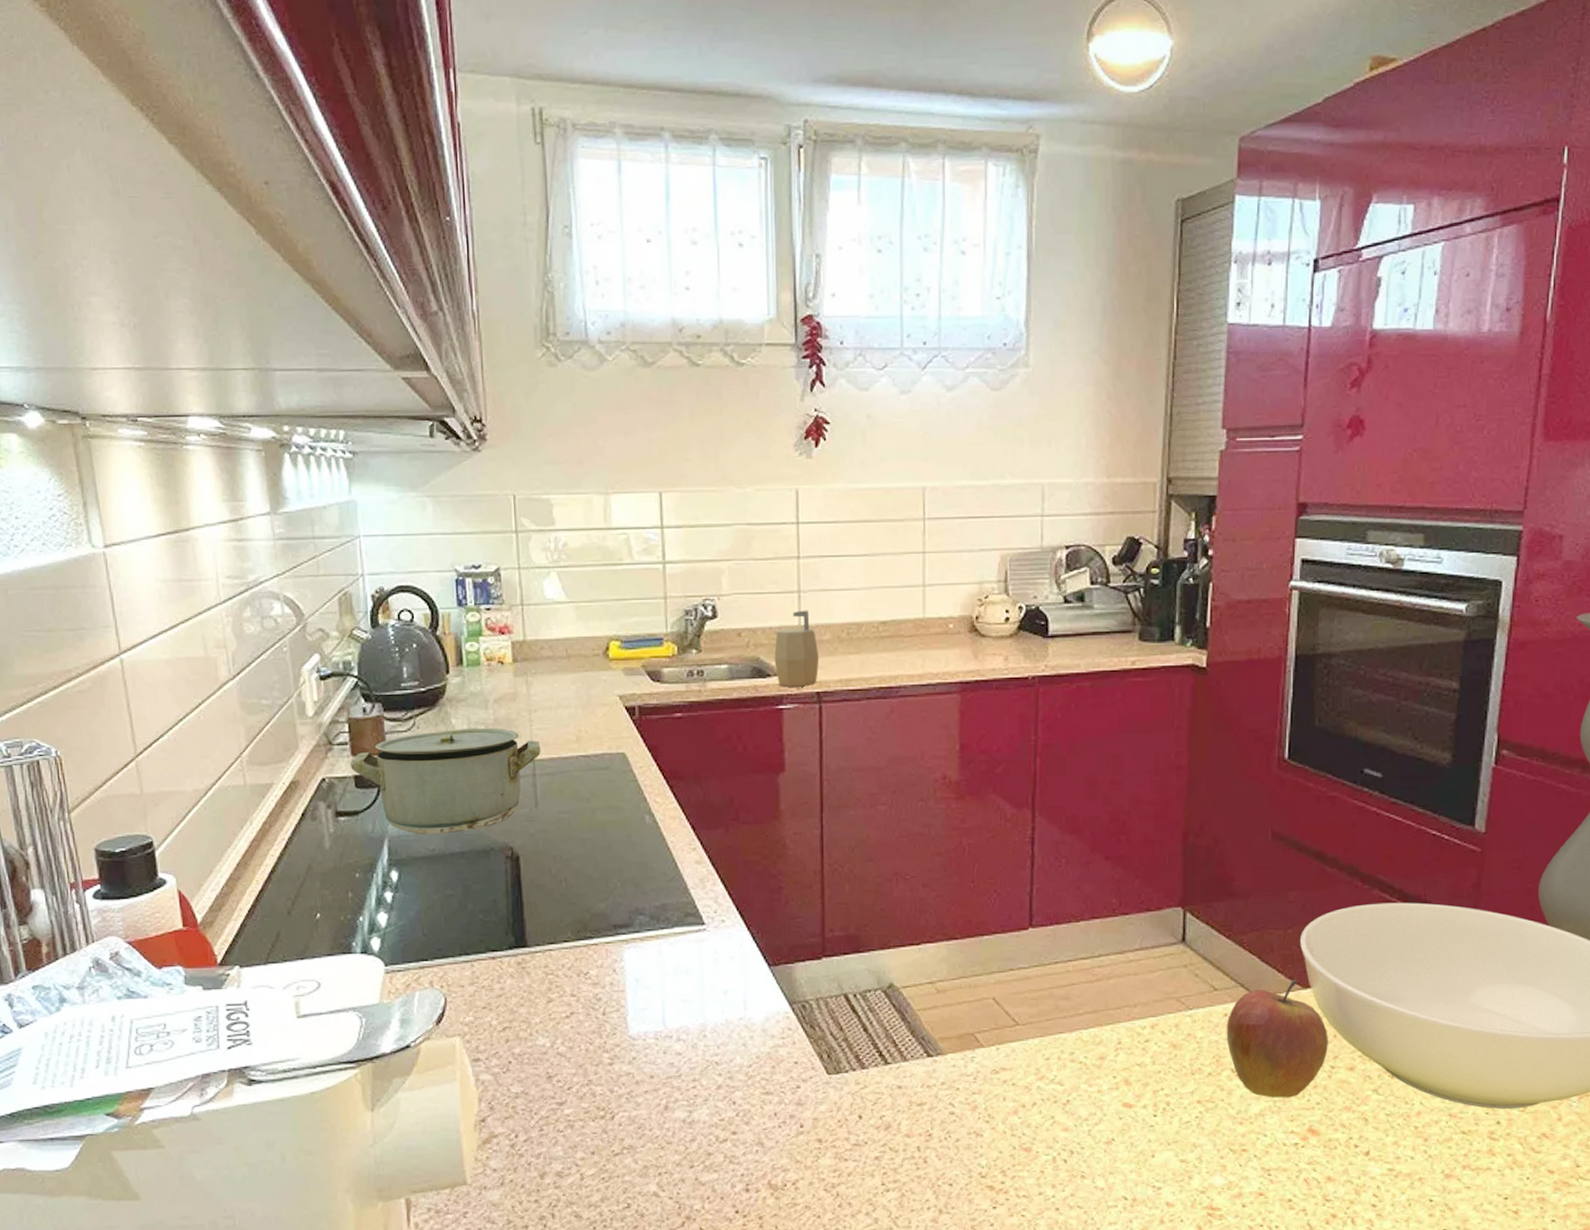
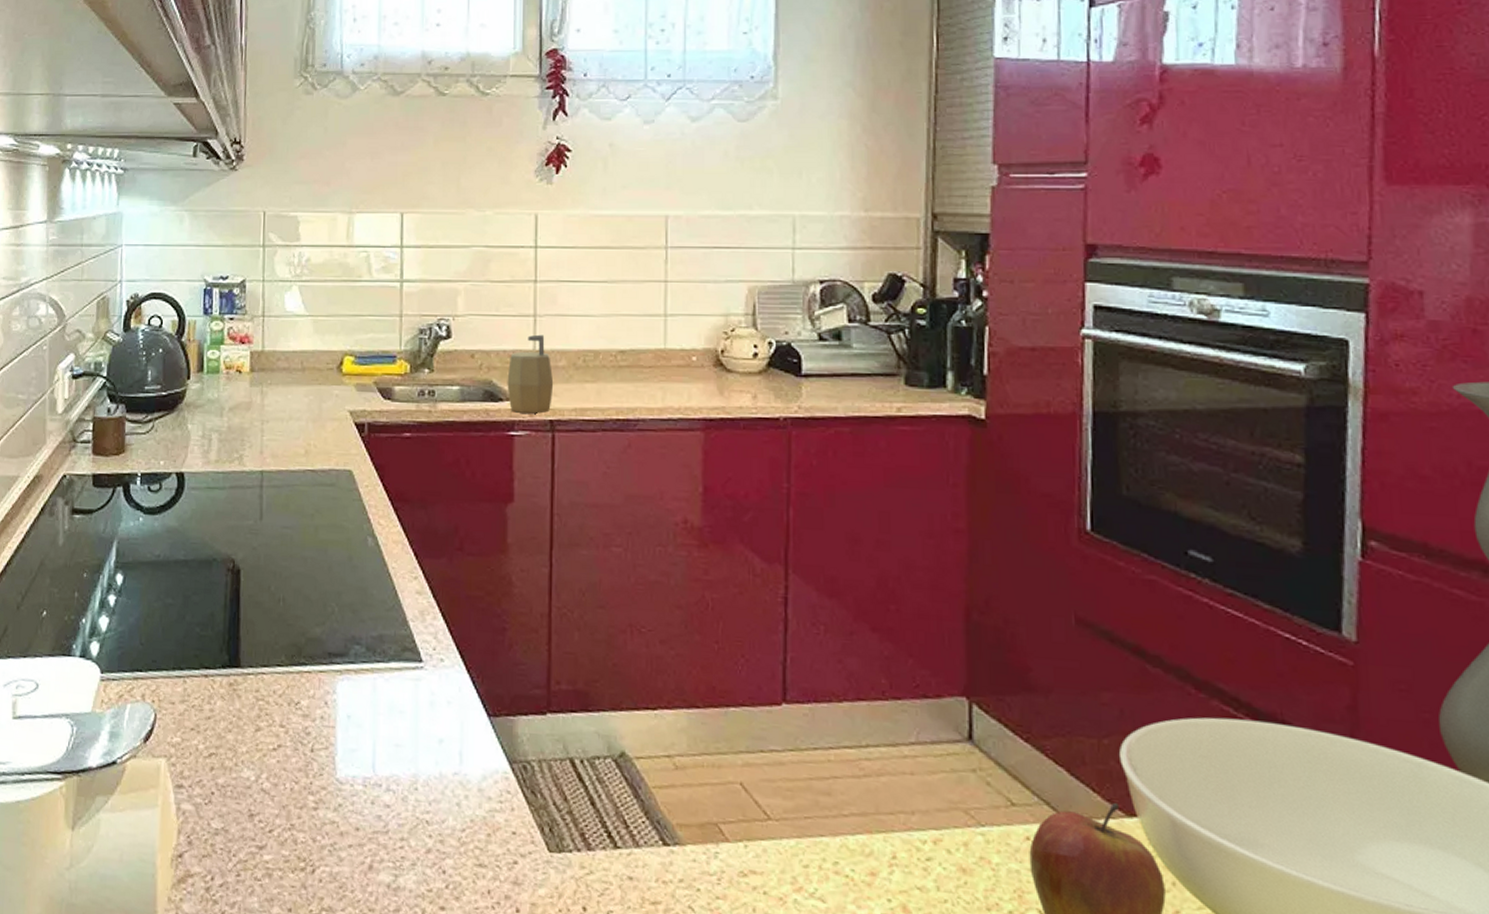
cooking pot: present [350,727,541,835] -> none [90,434,270,540]

